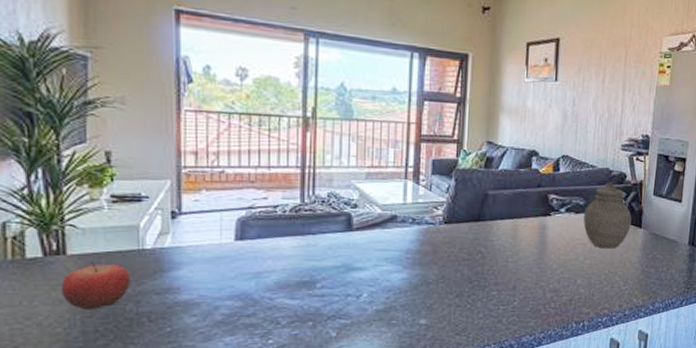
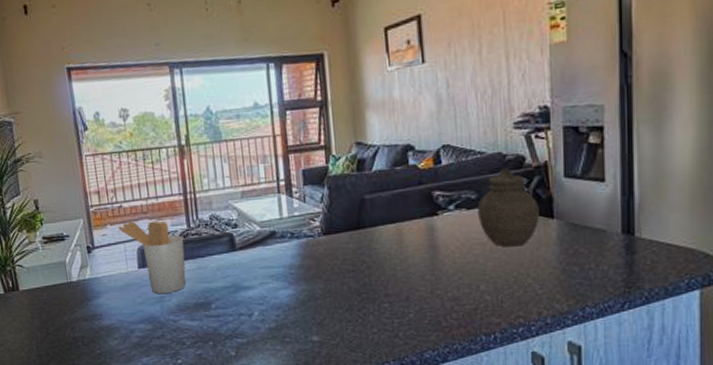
fruit: present [60,262,130,310] -> none [19,295,66,337]
utensil holder: none [216,189,295,270] -> present [118,221,186,294]

